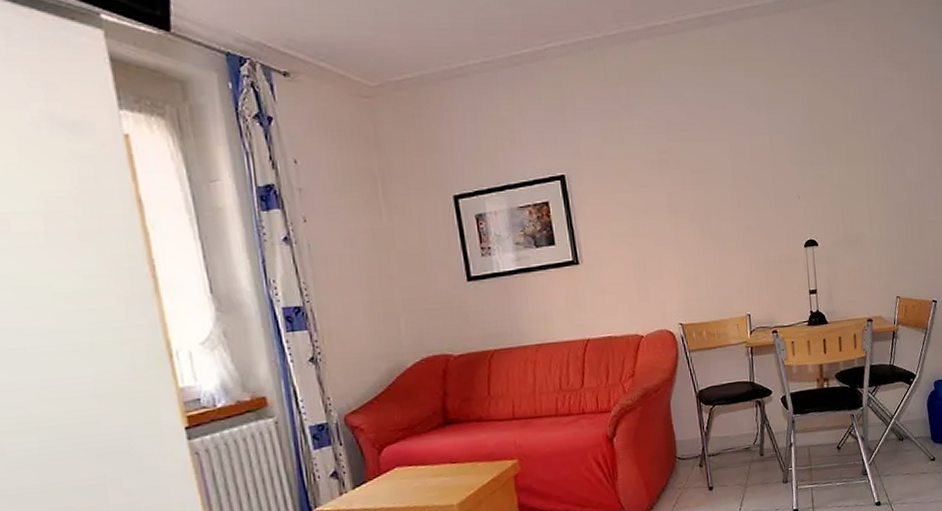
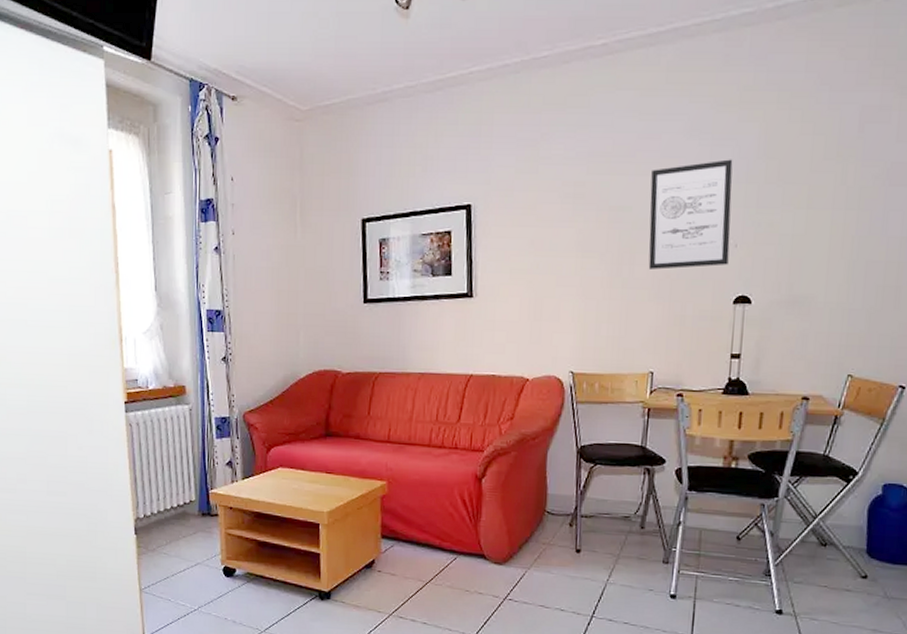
wall art: none [722,124,796,224] -> present [648,159,733,270]

